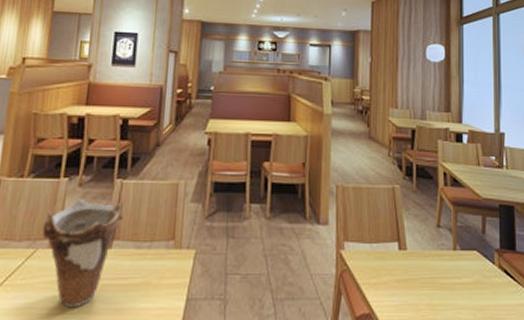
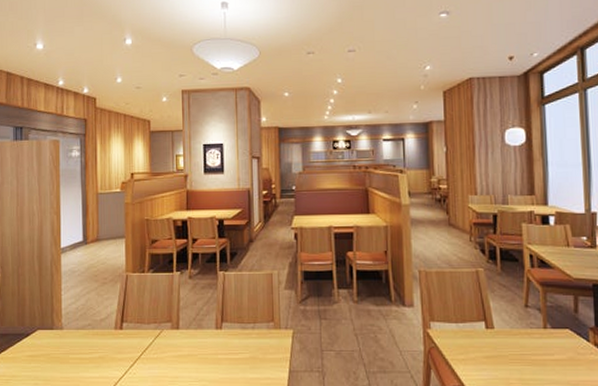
vase: present [42,198,123,308] -> none [164,288,228,377]

